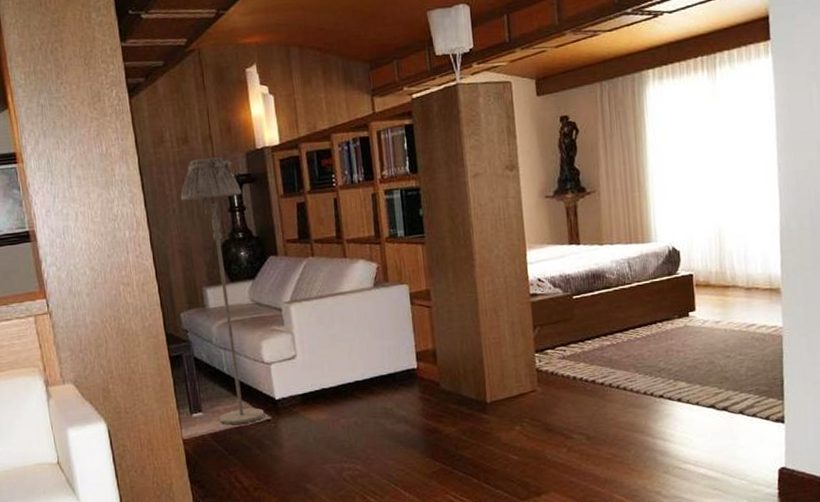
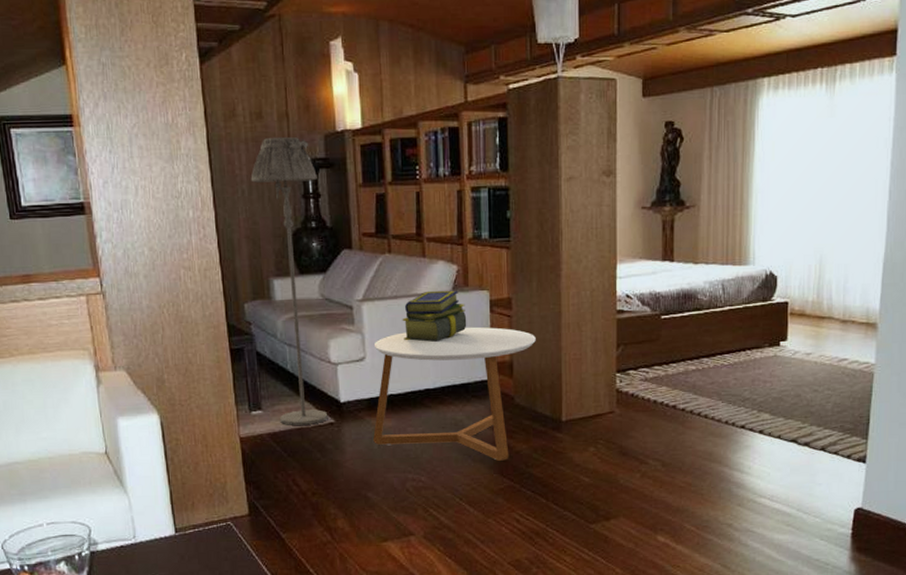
coffee table: none [303,318,456,445] -> present [373,326,536,461]
stack of books: none [328,287,390,337] -> present [402,291,467,342]

